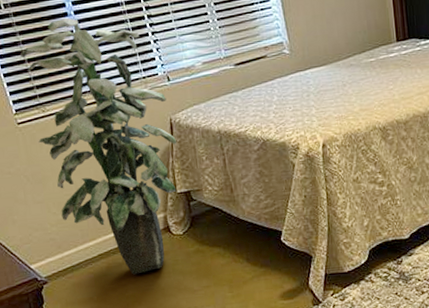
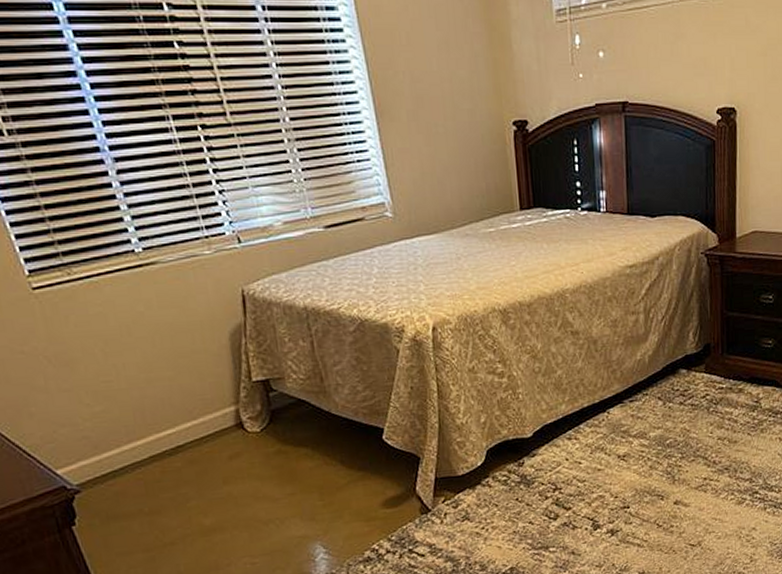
indoor plant: present [20,18,177,275] -> none [34,155,252,481]

